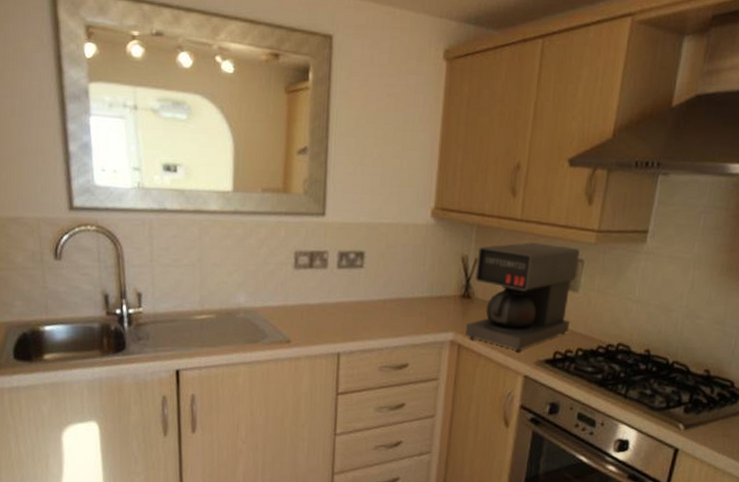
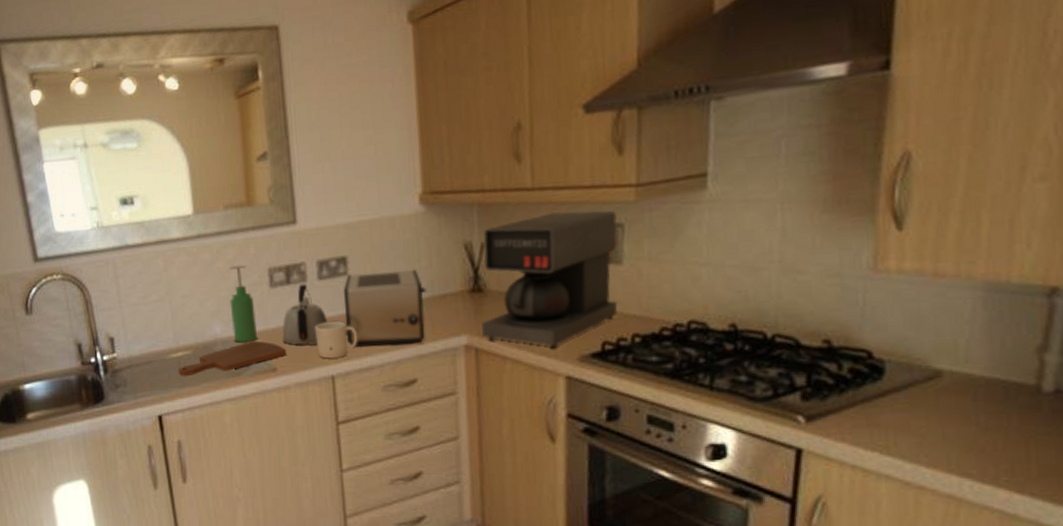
cutting board: none [200,313,301,338] -> present [178,340,286,377]
soap dispenser: none [255,244,279,314] -> present [229,264,257,343]
kettle: none [299,269,341,325] -> present [282,283,328,346]
mug: none [328,306,365,339] -> present [315,321,358,359]
toaster: none [355,267,426,334] -> present [343,269,426,347]

